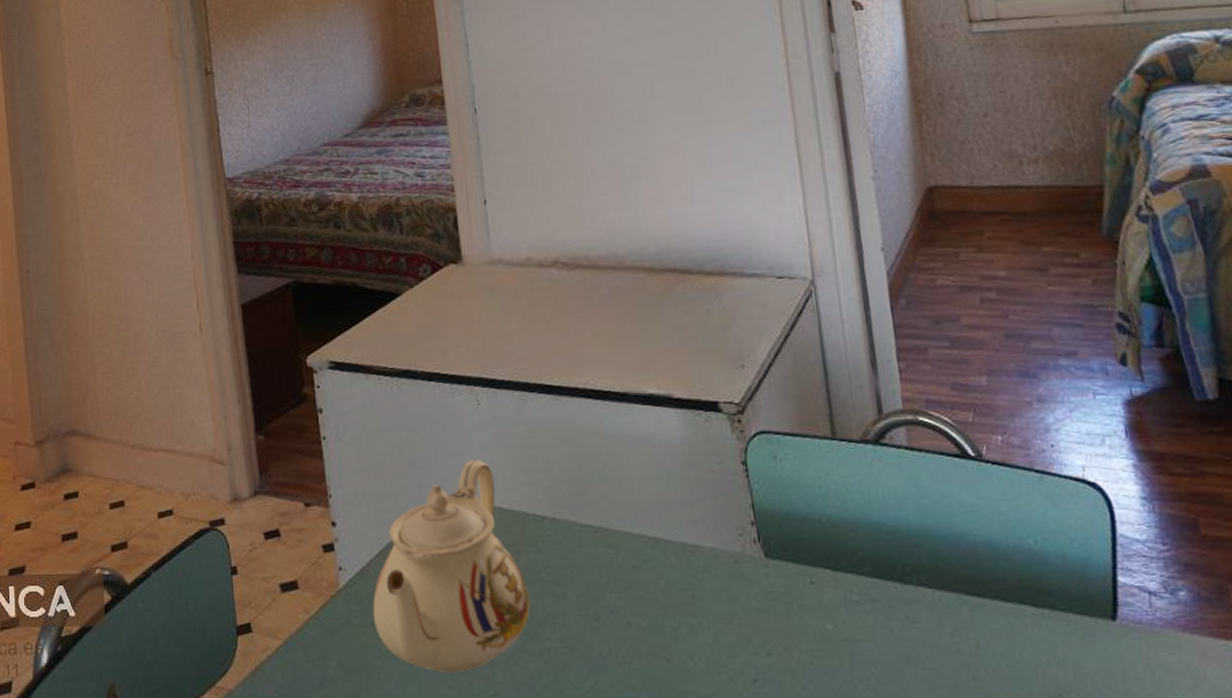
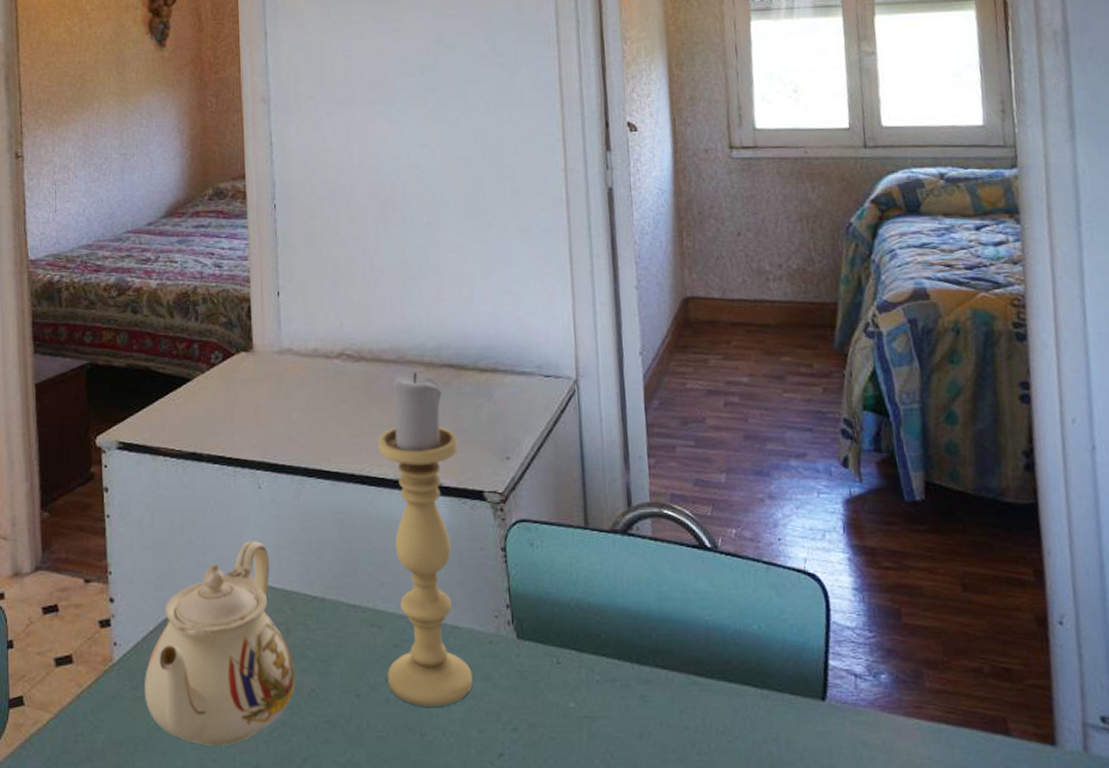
candle holder: none [601,279,720,631] -> present [378,372,473,707]

